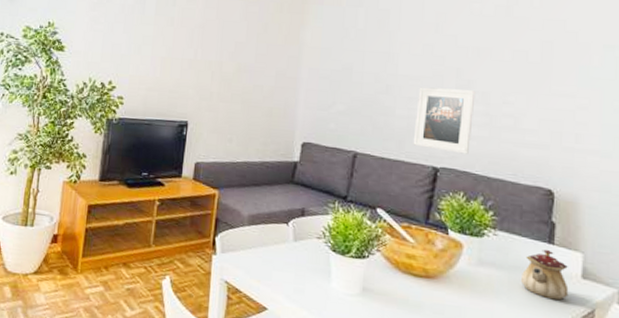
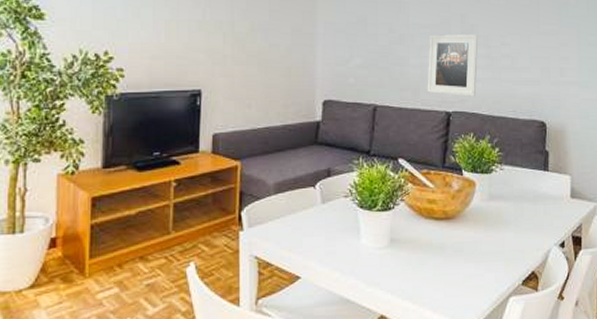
teapot: present [520,249,569,301] -> none [523,176,562,221]

